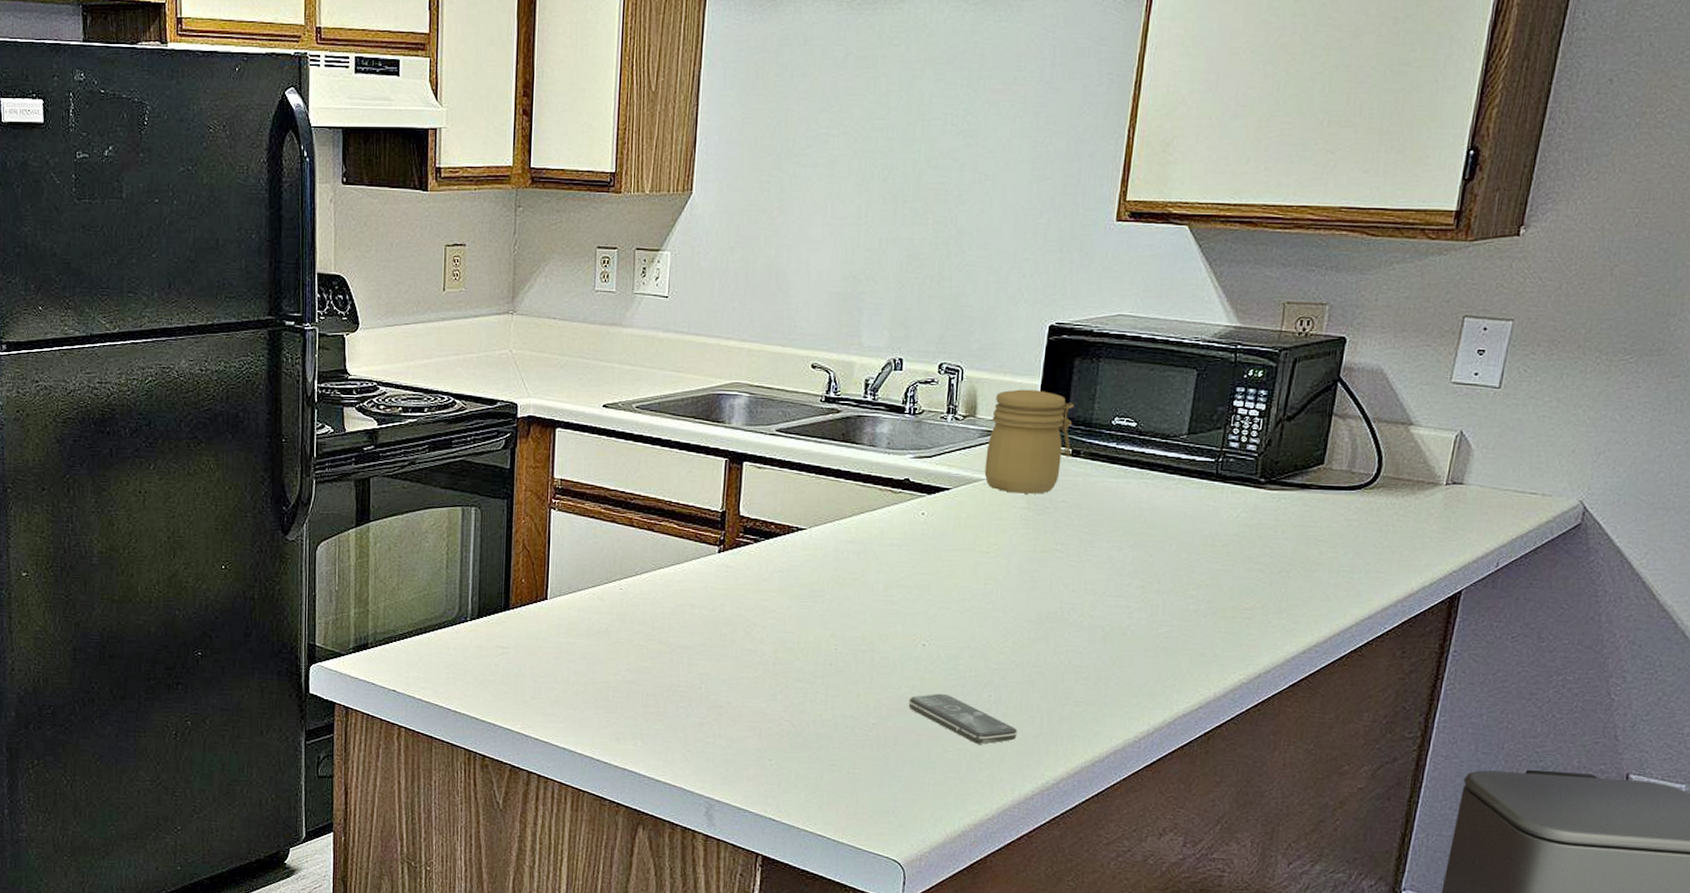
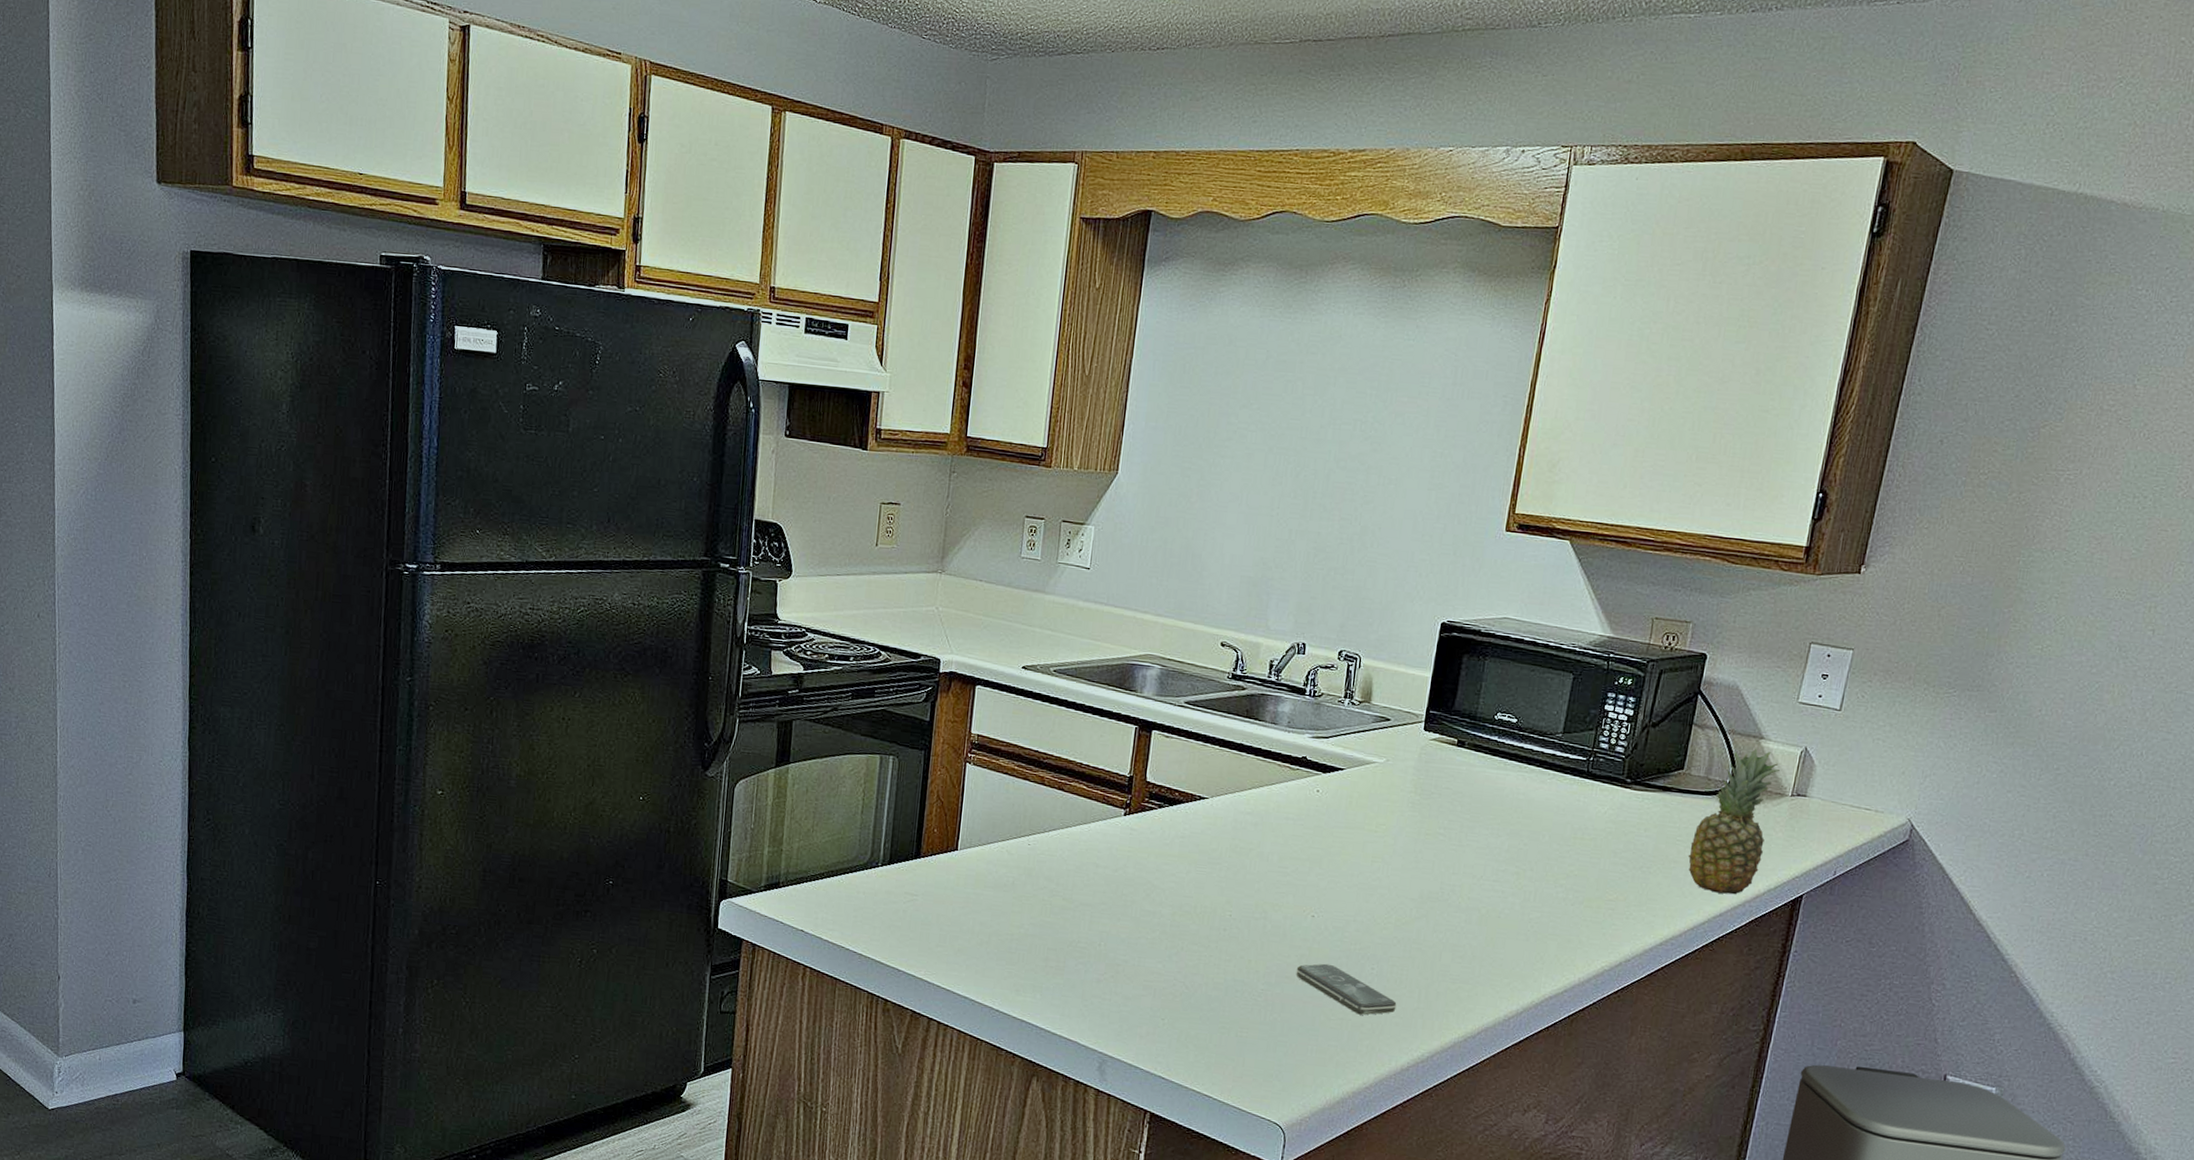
jar: present [984,389,1075,494] -> none [1376,680,1461,780]
fruit: none [1331,435,1434,595] -> present [1688,748,1781,895]

